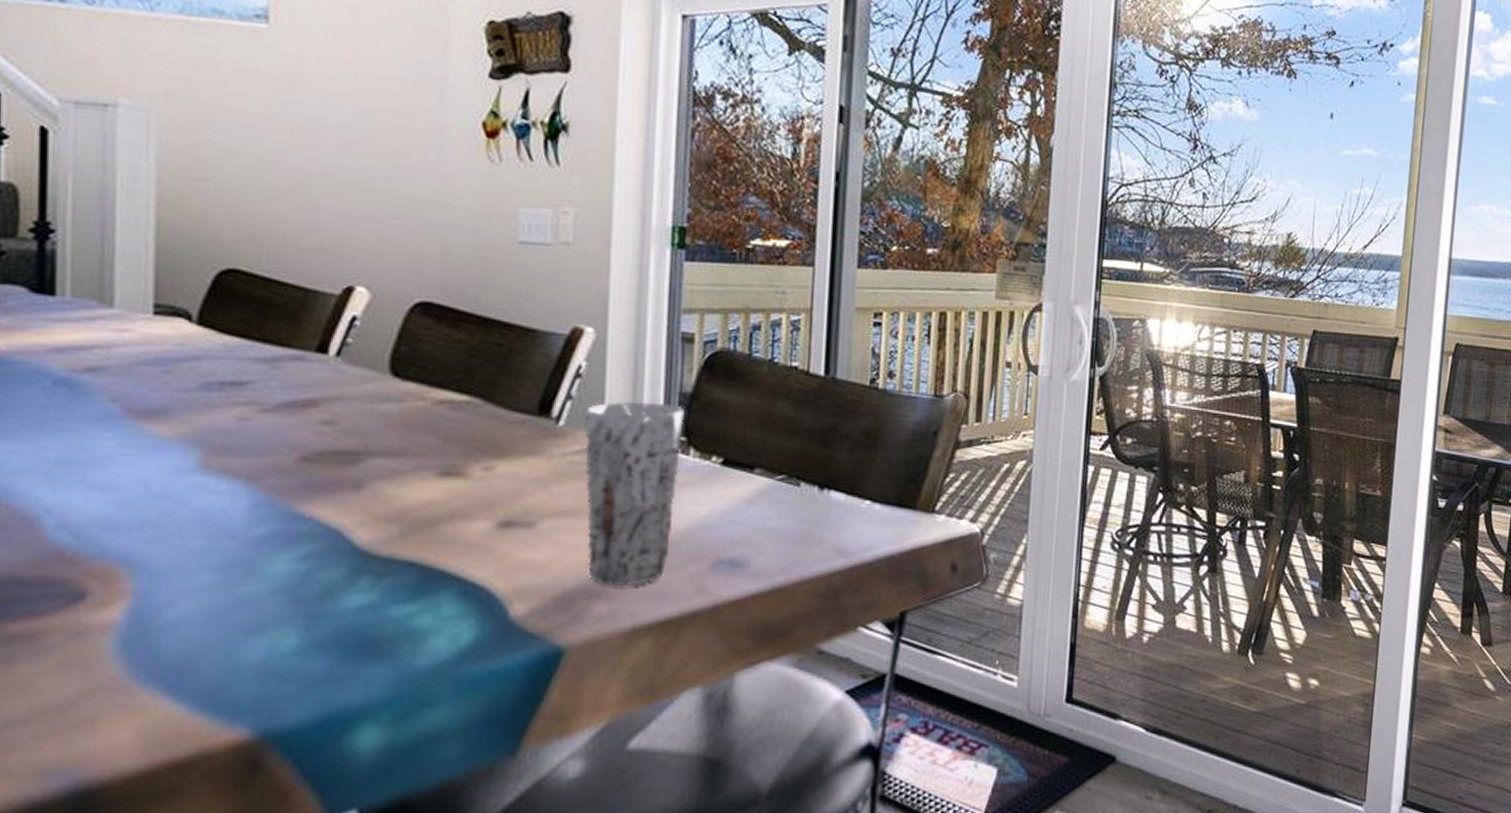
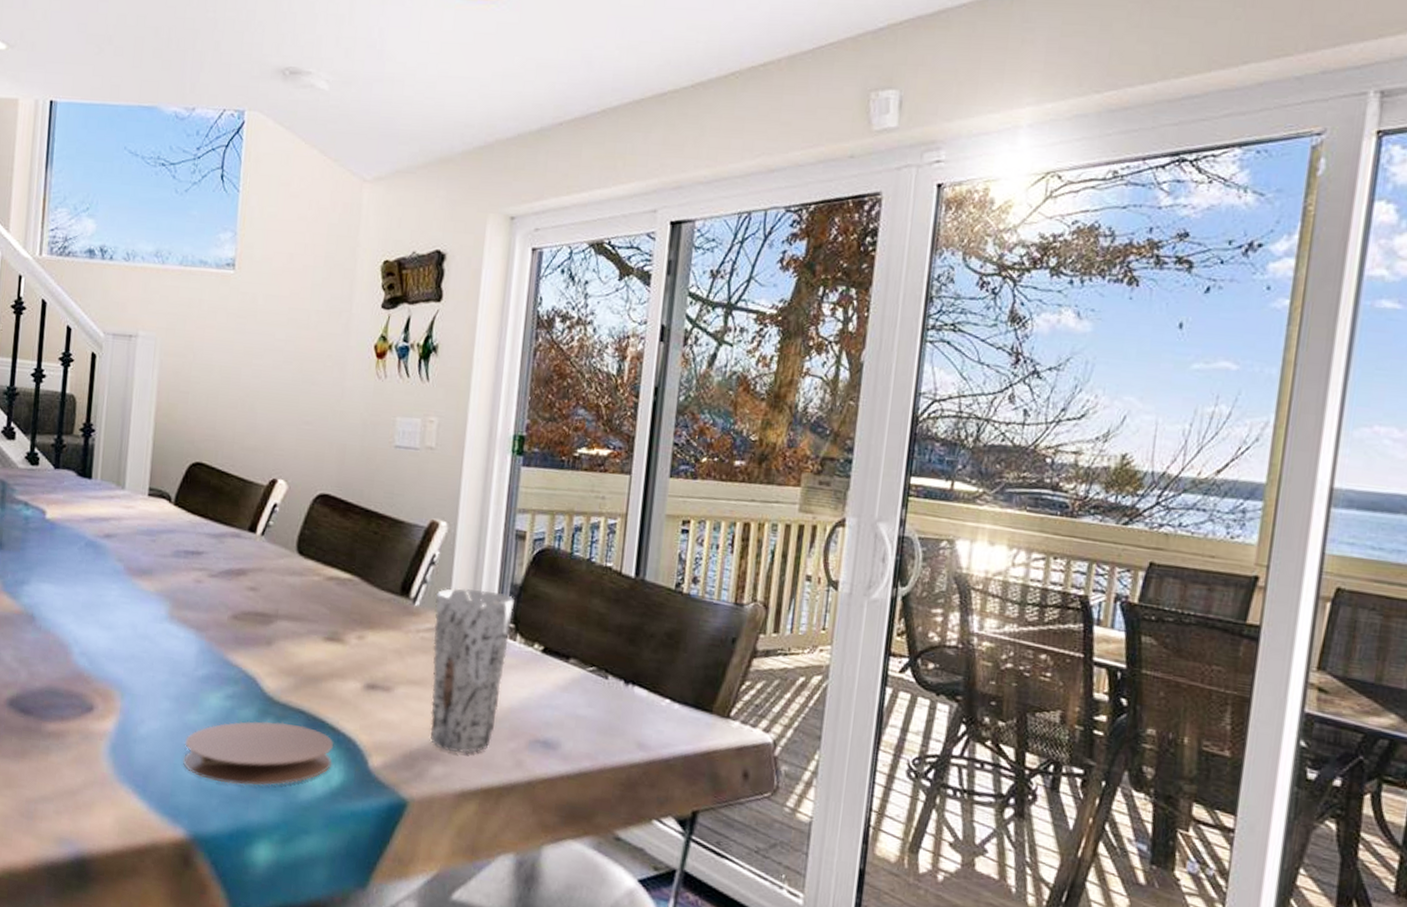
coaster: none [237,579,461,663] -> present [182,721,334,786]

